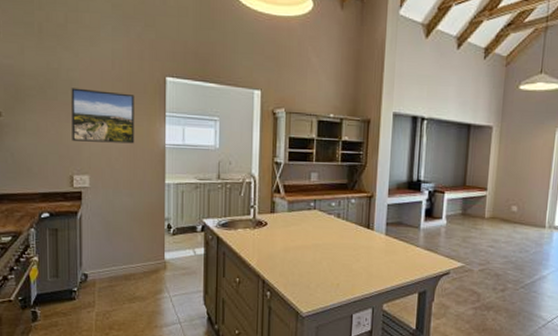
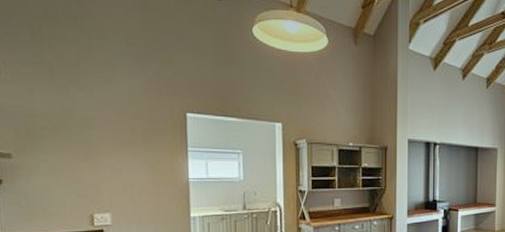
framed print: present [71,88,135,144] -> none [87,127,157,180]

